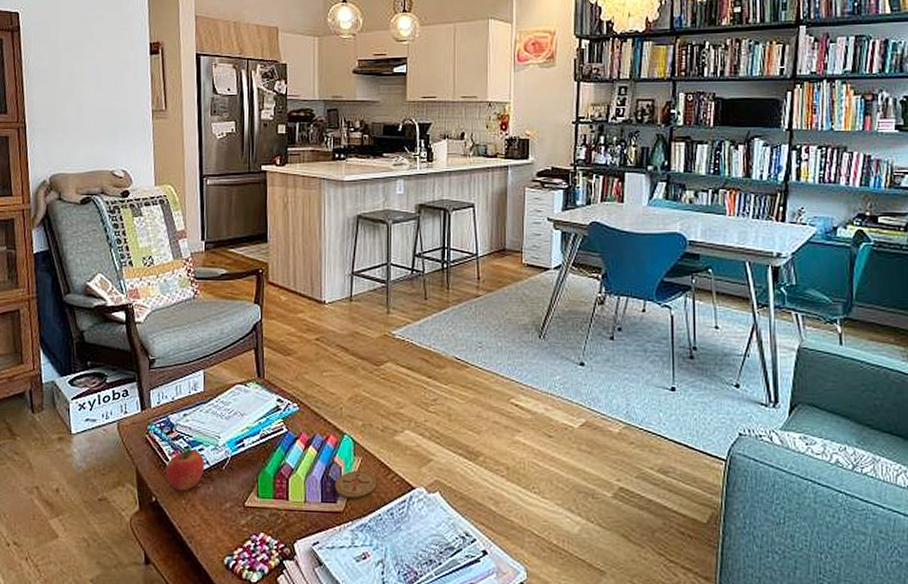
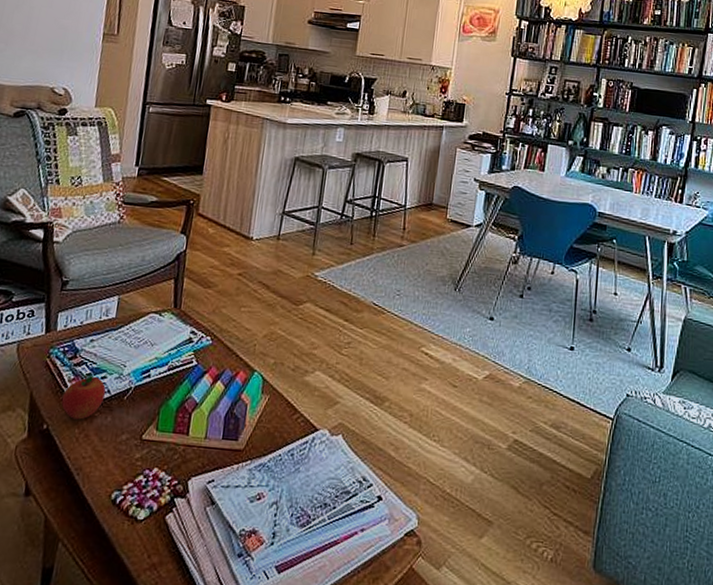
coaster: present [335,470,377,498] -> none [238,408,282,437]

